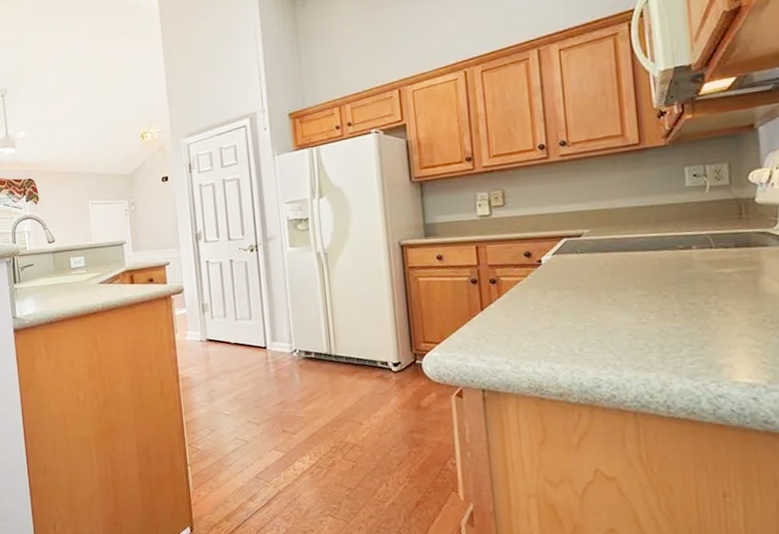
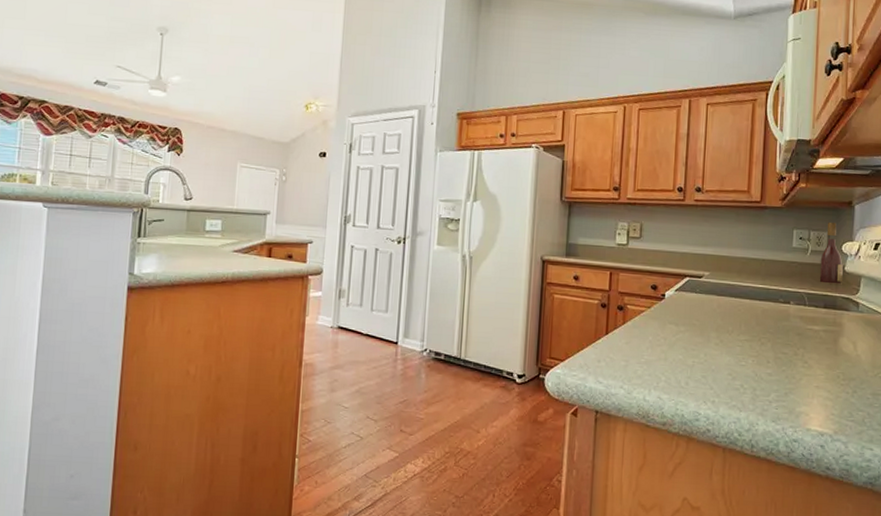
wine bottle: none [722,151,754,221] -> present [819,223,843,284]

